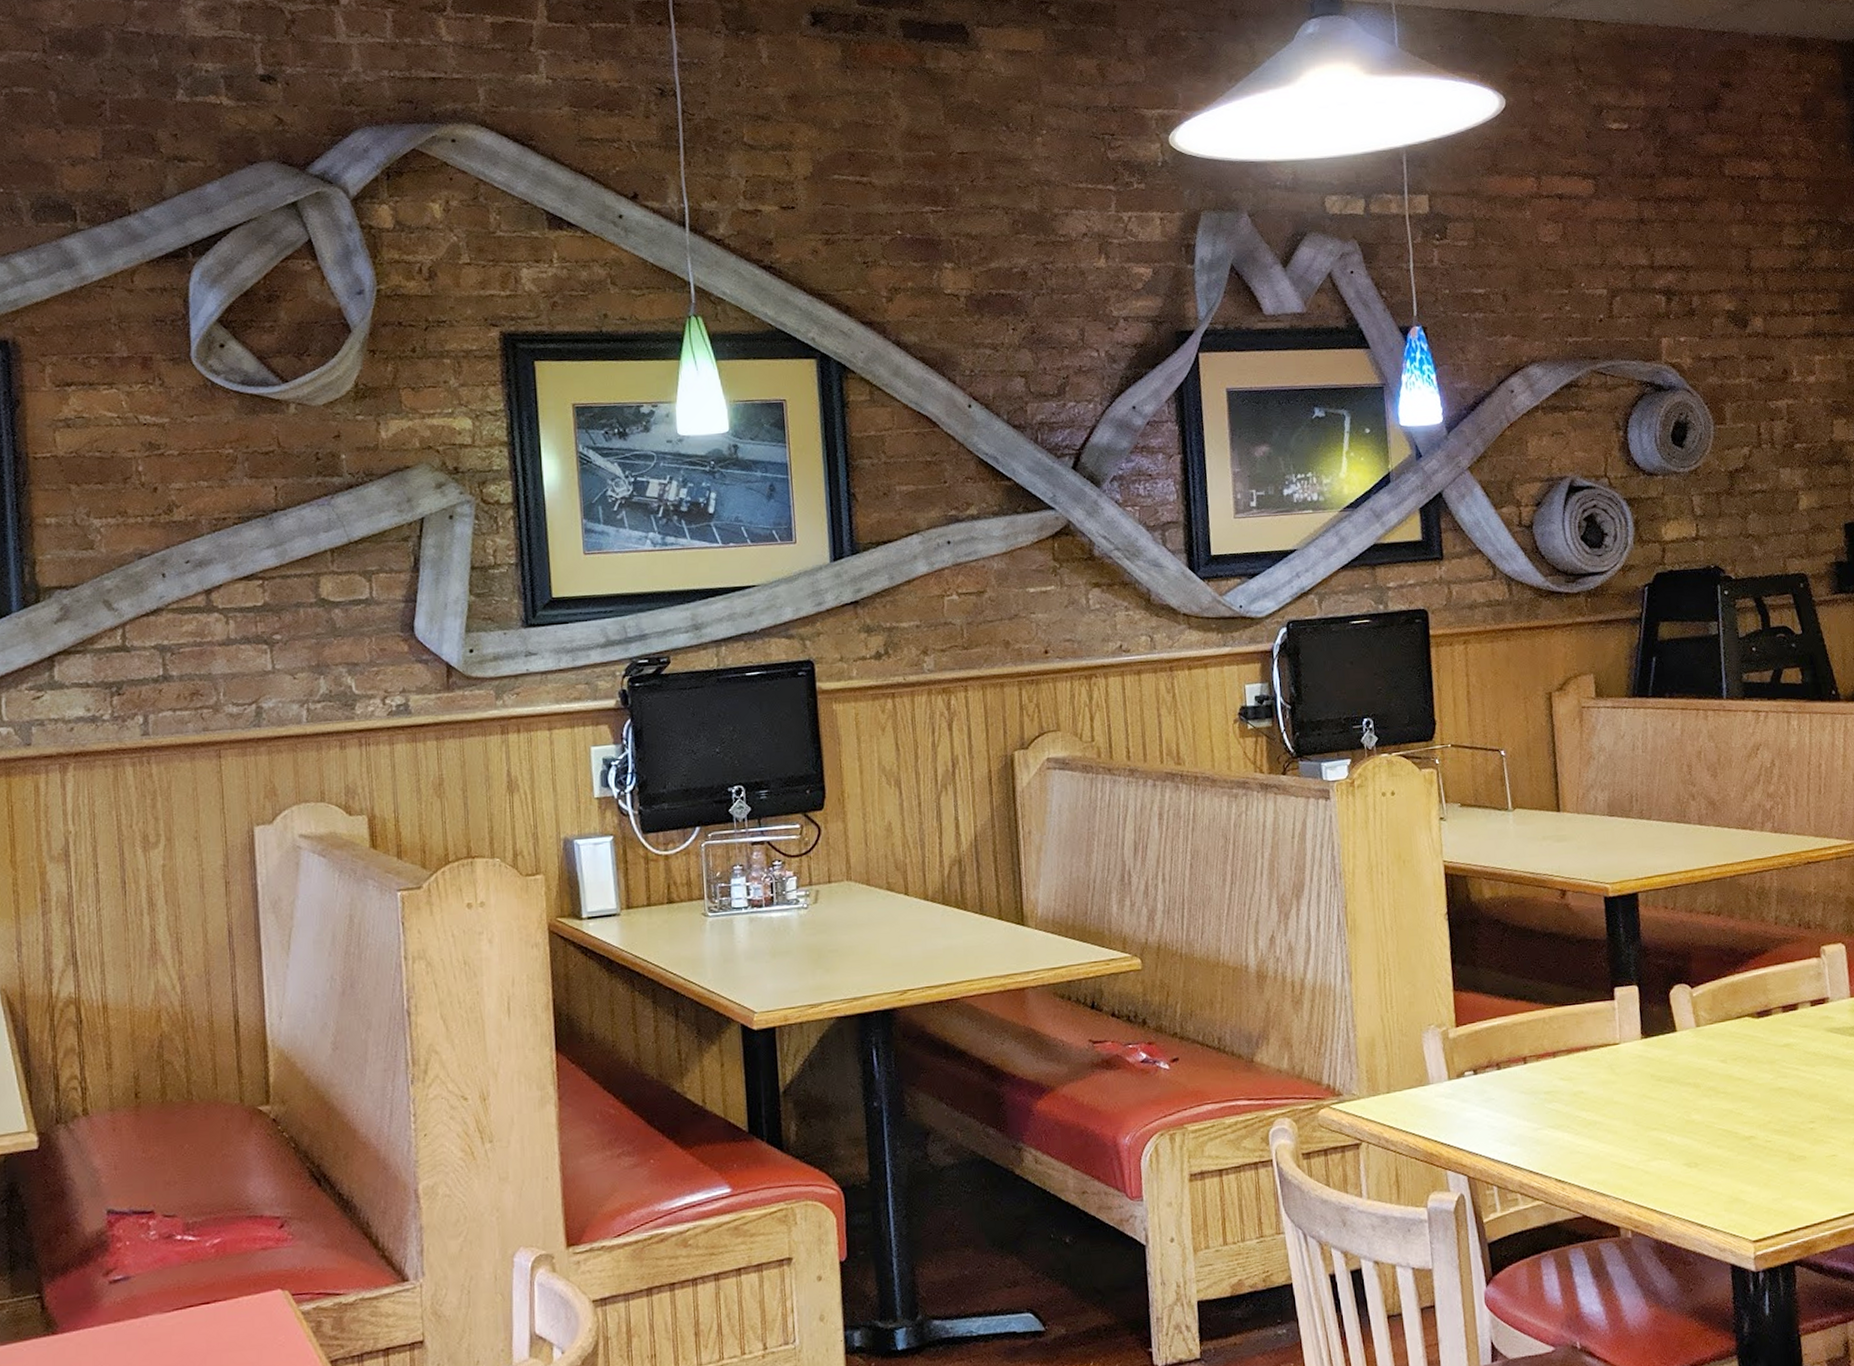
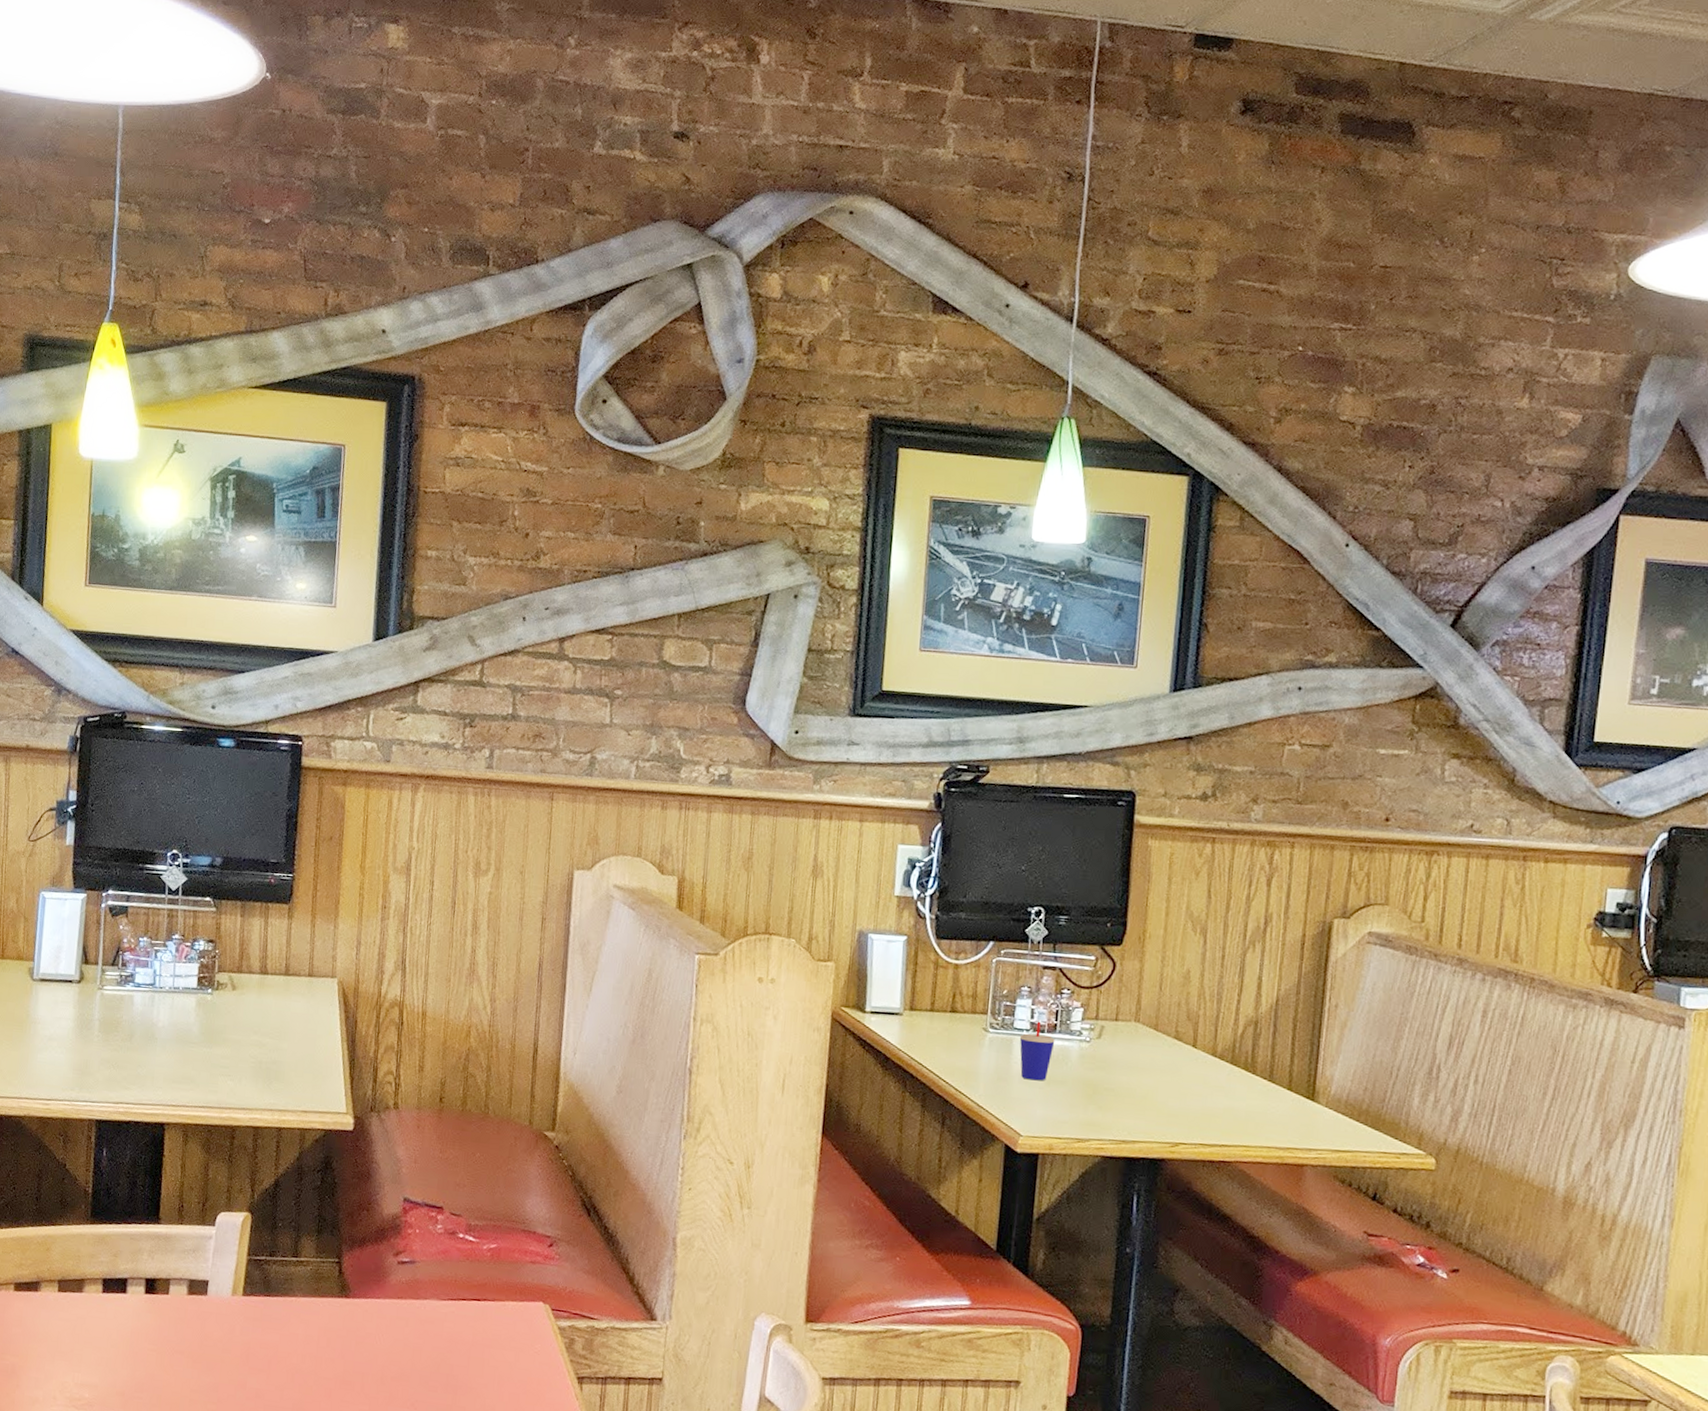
beverage cup: none [739,896,774,957] -> present [1019,1021,1055,1081]

